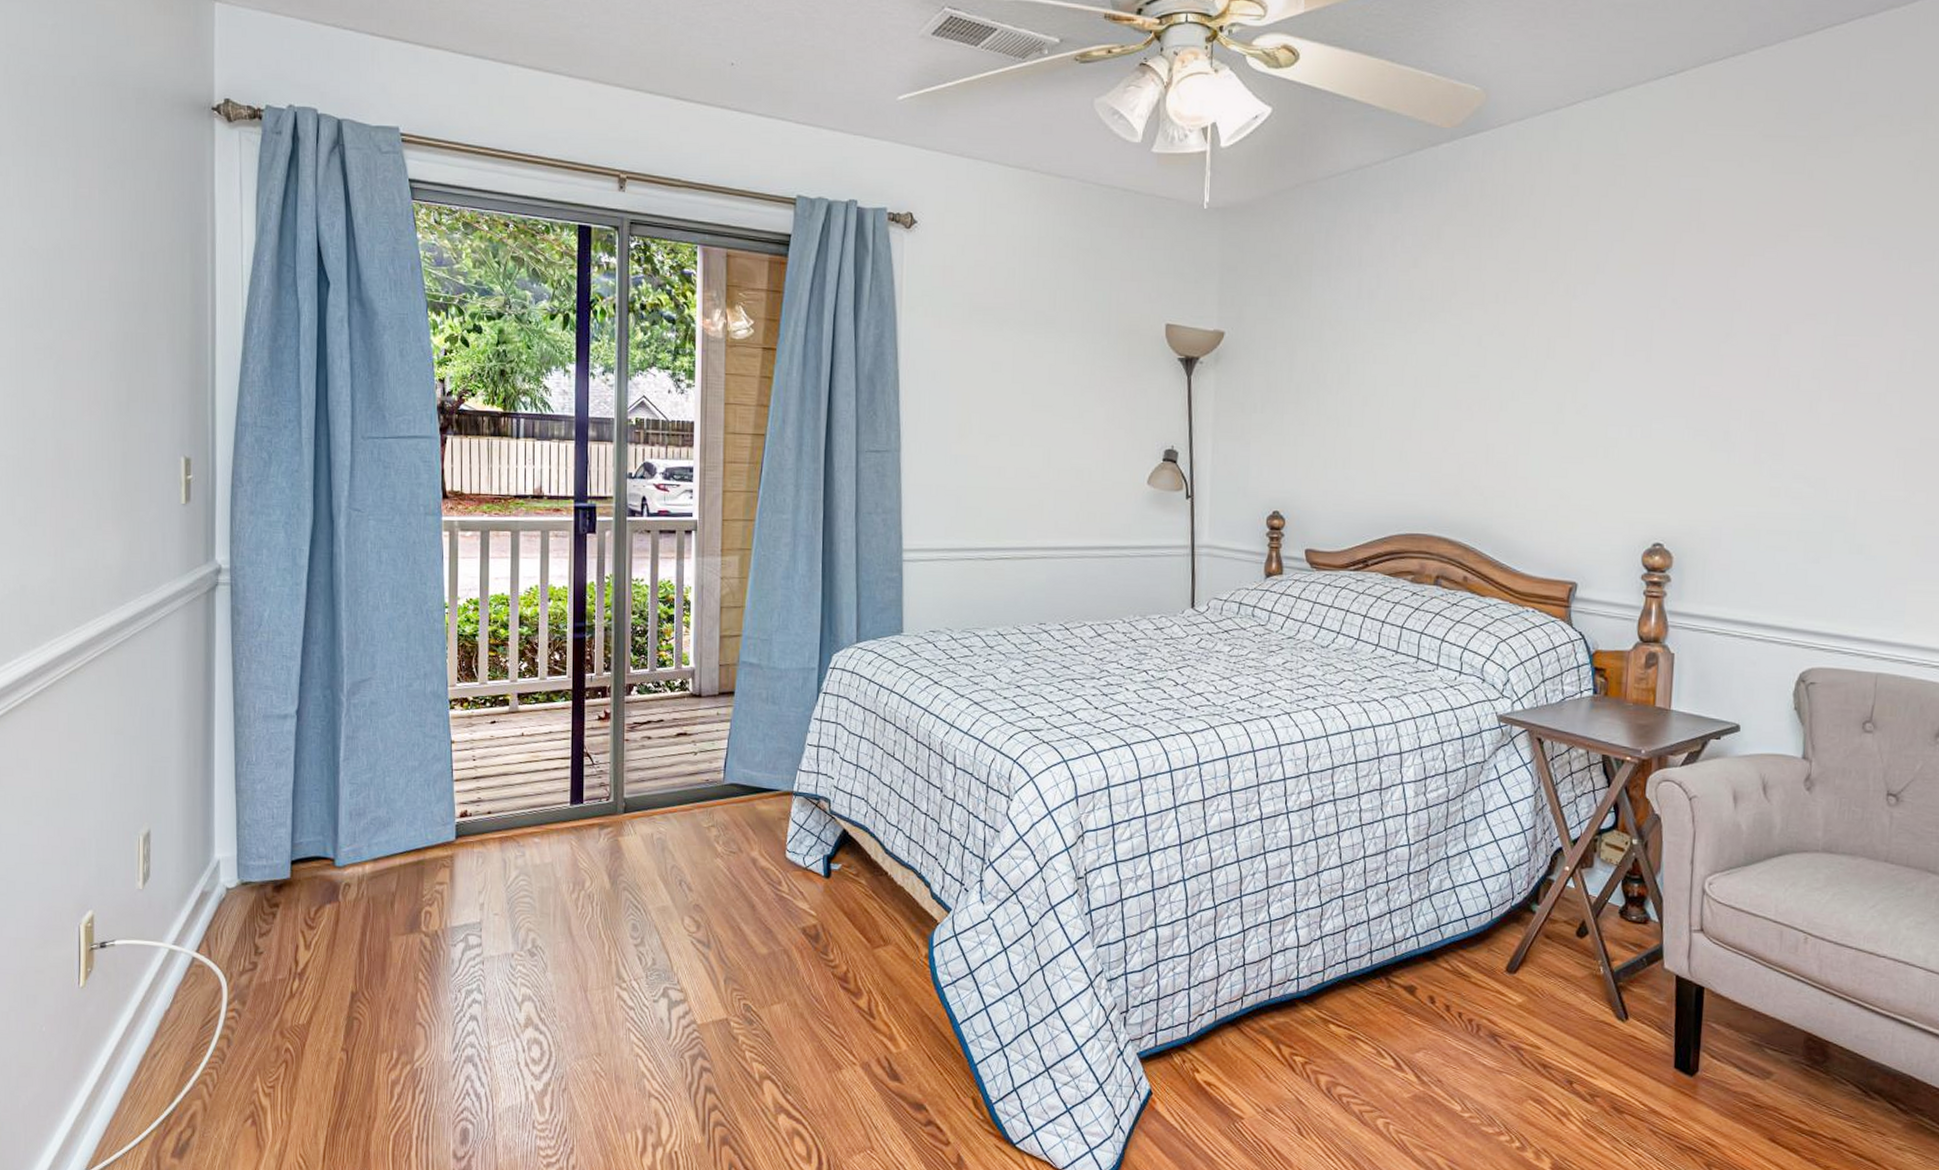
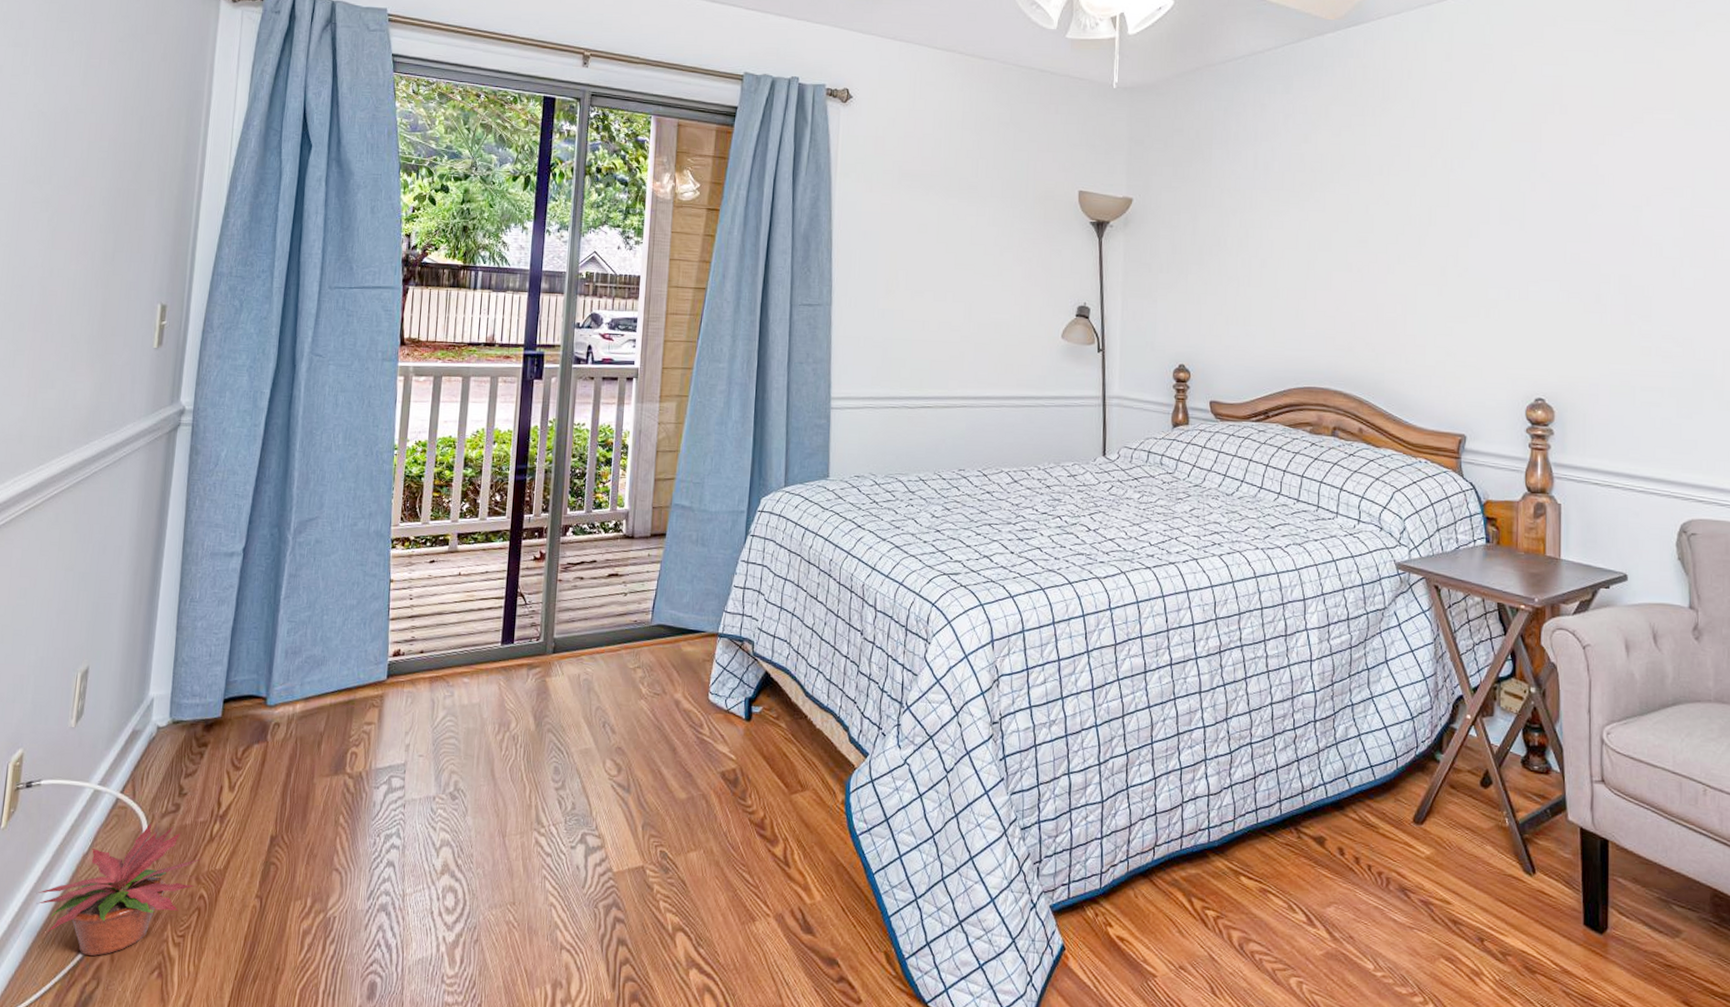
potted plant: none [122,979,285,1106] -> present [36,821,202,956]

